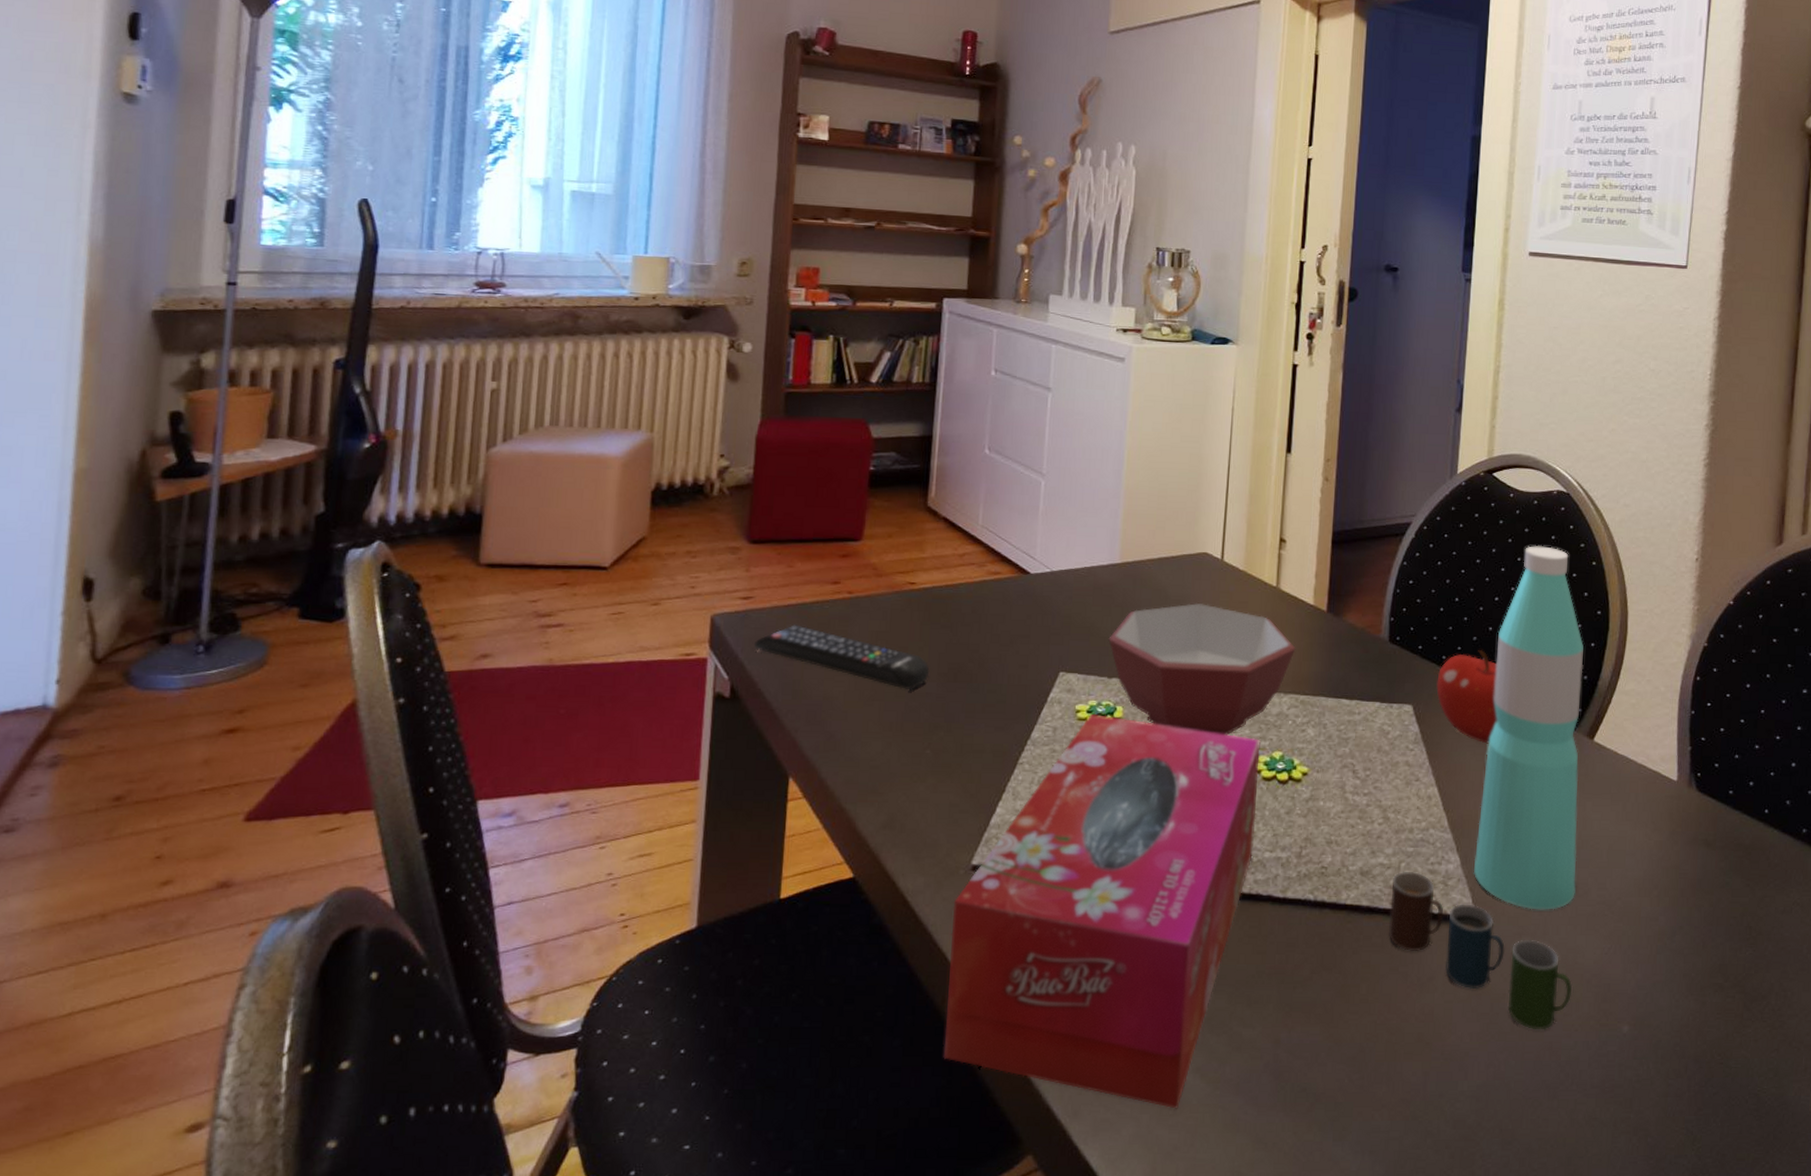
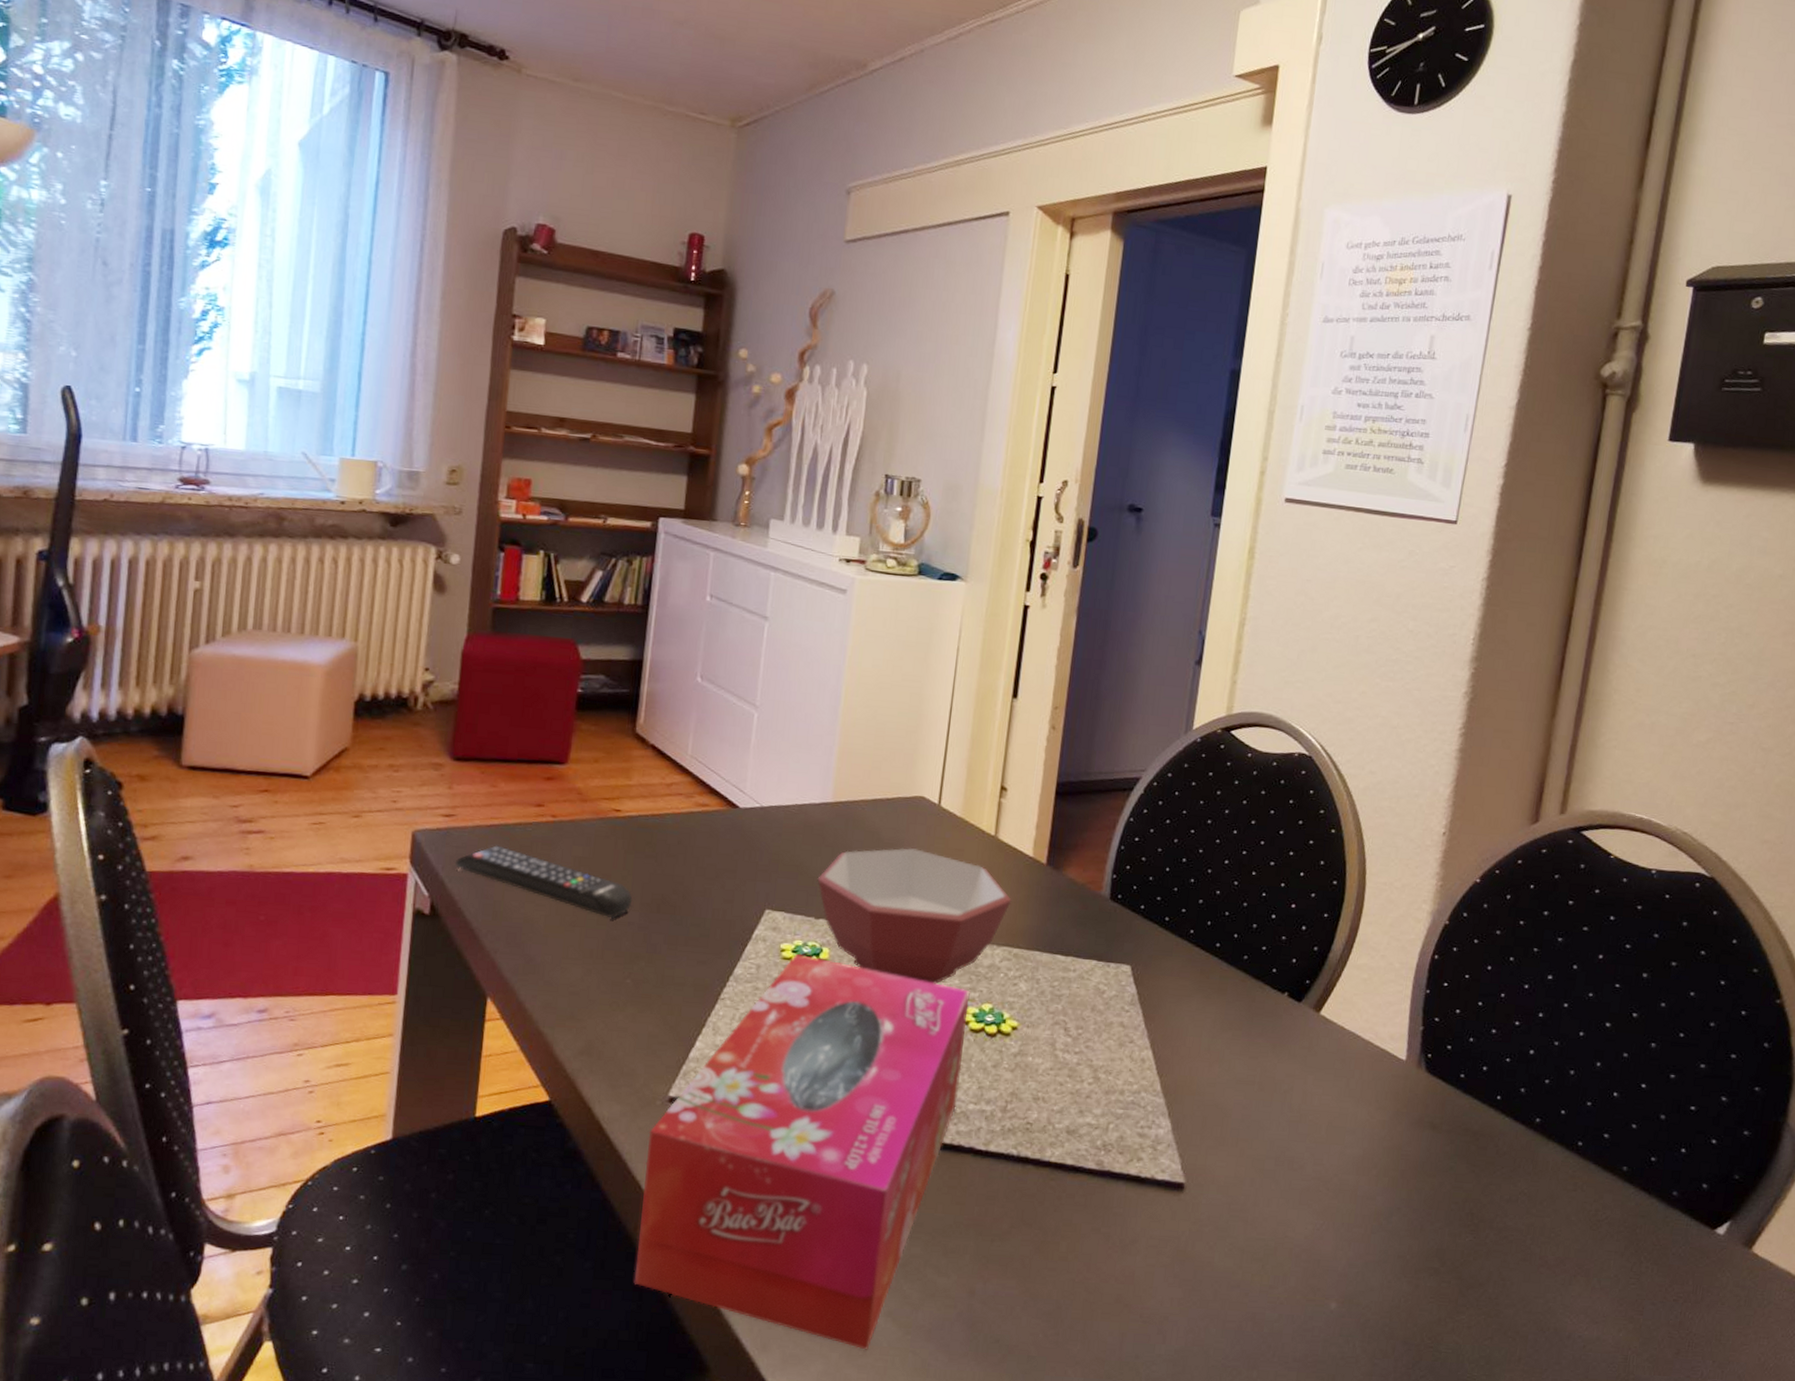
cup: present [1389,871,1573,1030] -> none [1092,1132,1281,1301]
fruit: present [1436,649,1497,744] -> none [1157,913,1222,1010]
water bottle: present [1473,546,1584,910] -> none [1184,809,1316,1182]

